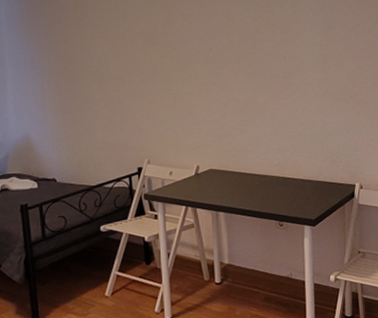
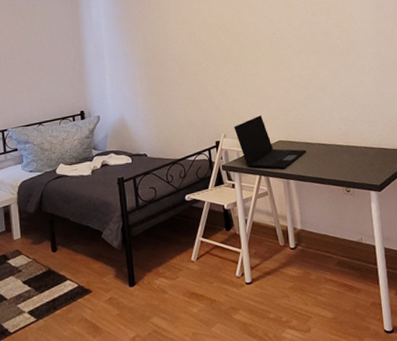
laptop: none [159,141,240,201] -> present [234,115,307,169]

